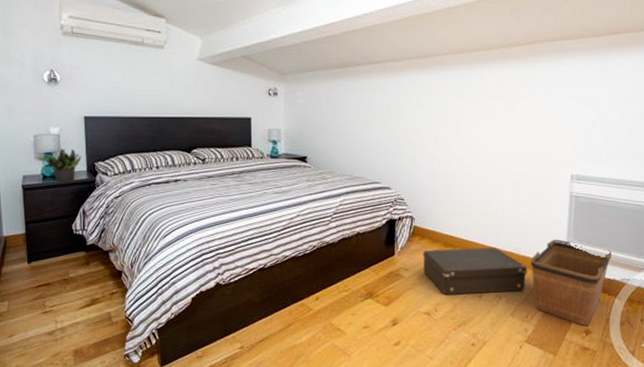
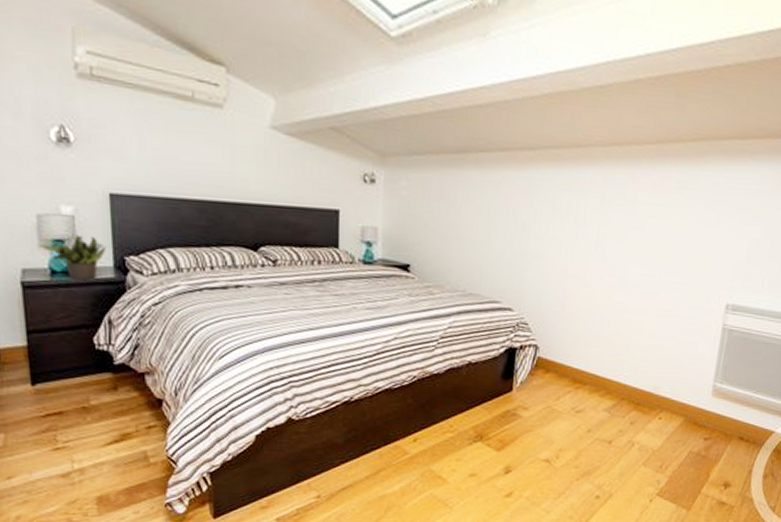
suitcase: present [423,248,527,295] -> none [545,385,667,440]
bicycle basket: present [530,239,612,327] -> none [670,378,763,479]

